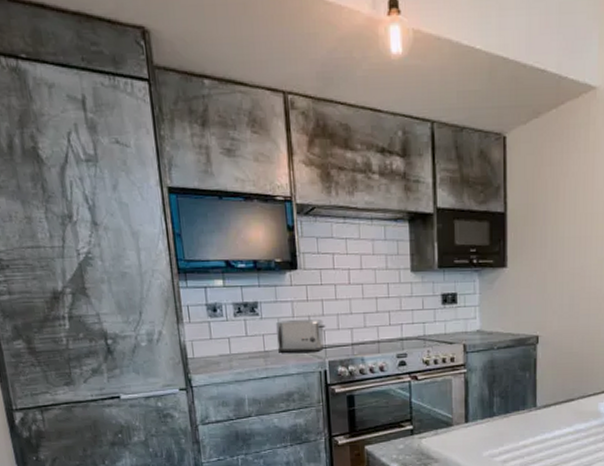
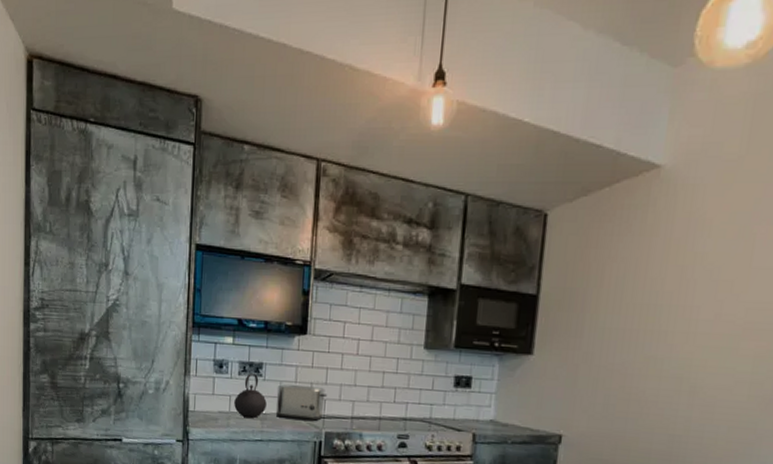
kettle: none [234,313,268,357] -> present [234,373,267,418]

